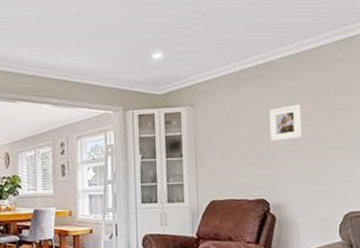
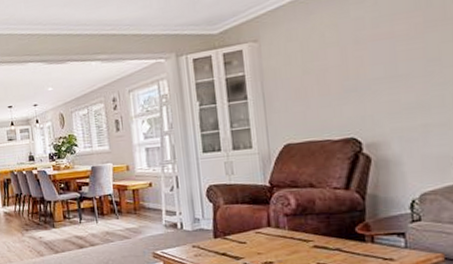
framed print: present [269,104,302,141] -> none [356,19,404,69]

